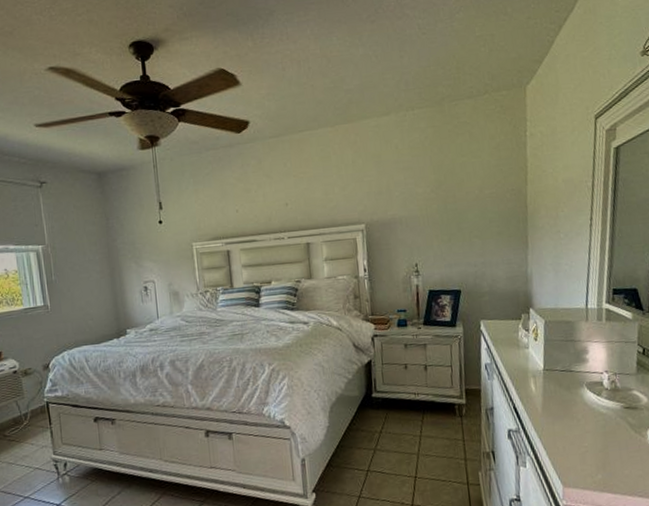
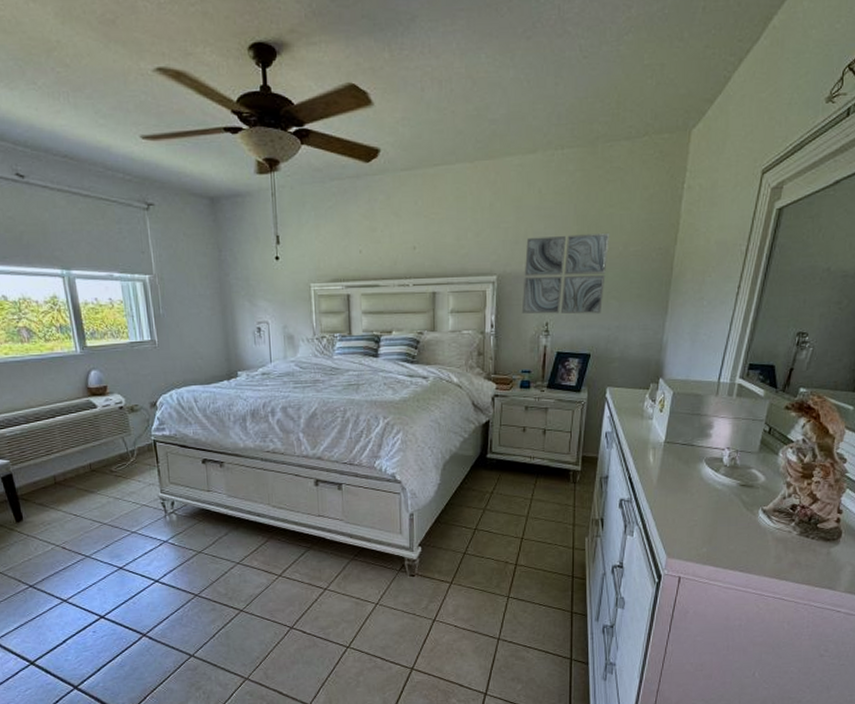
wall art: none [389,178,466,257] -> present [521,232,610,314]

